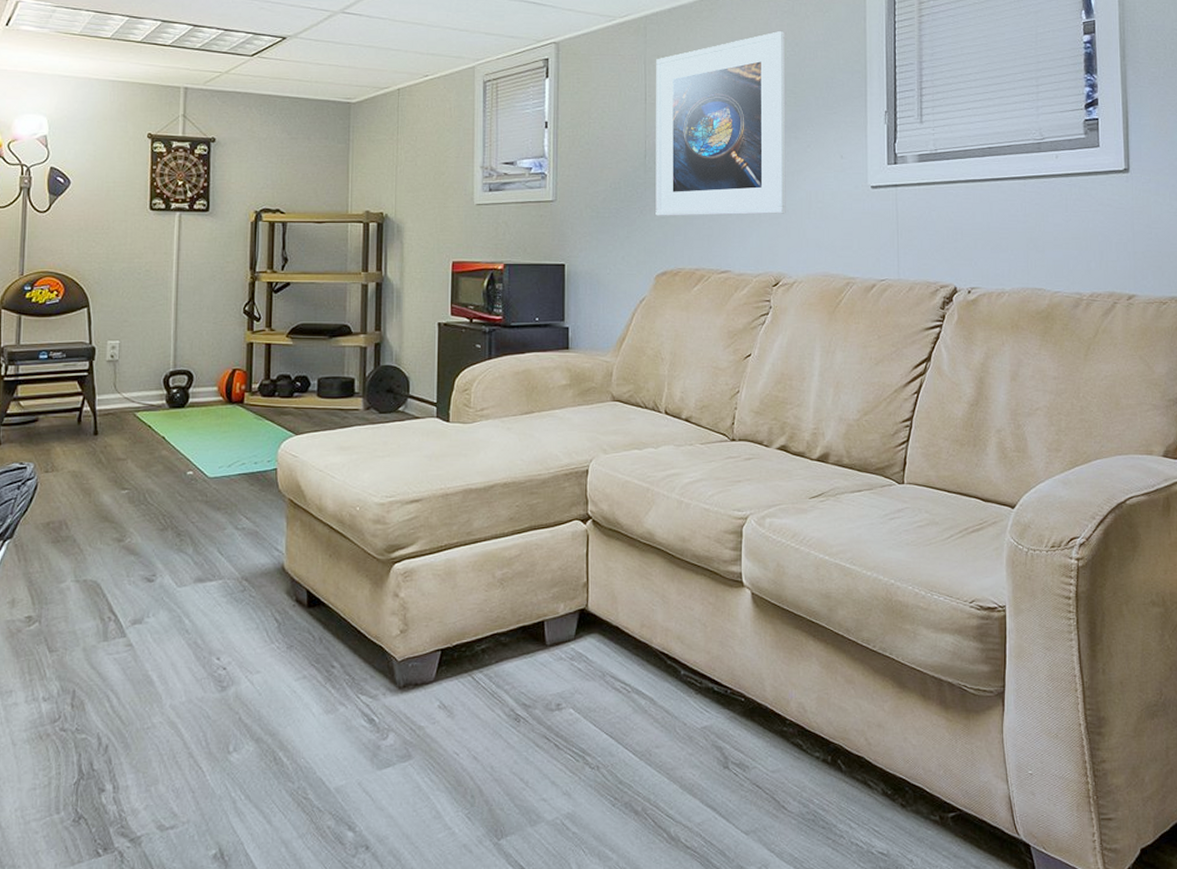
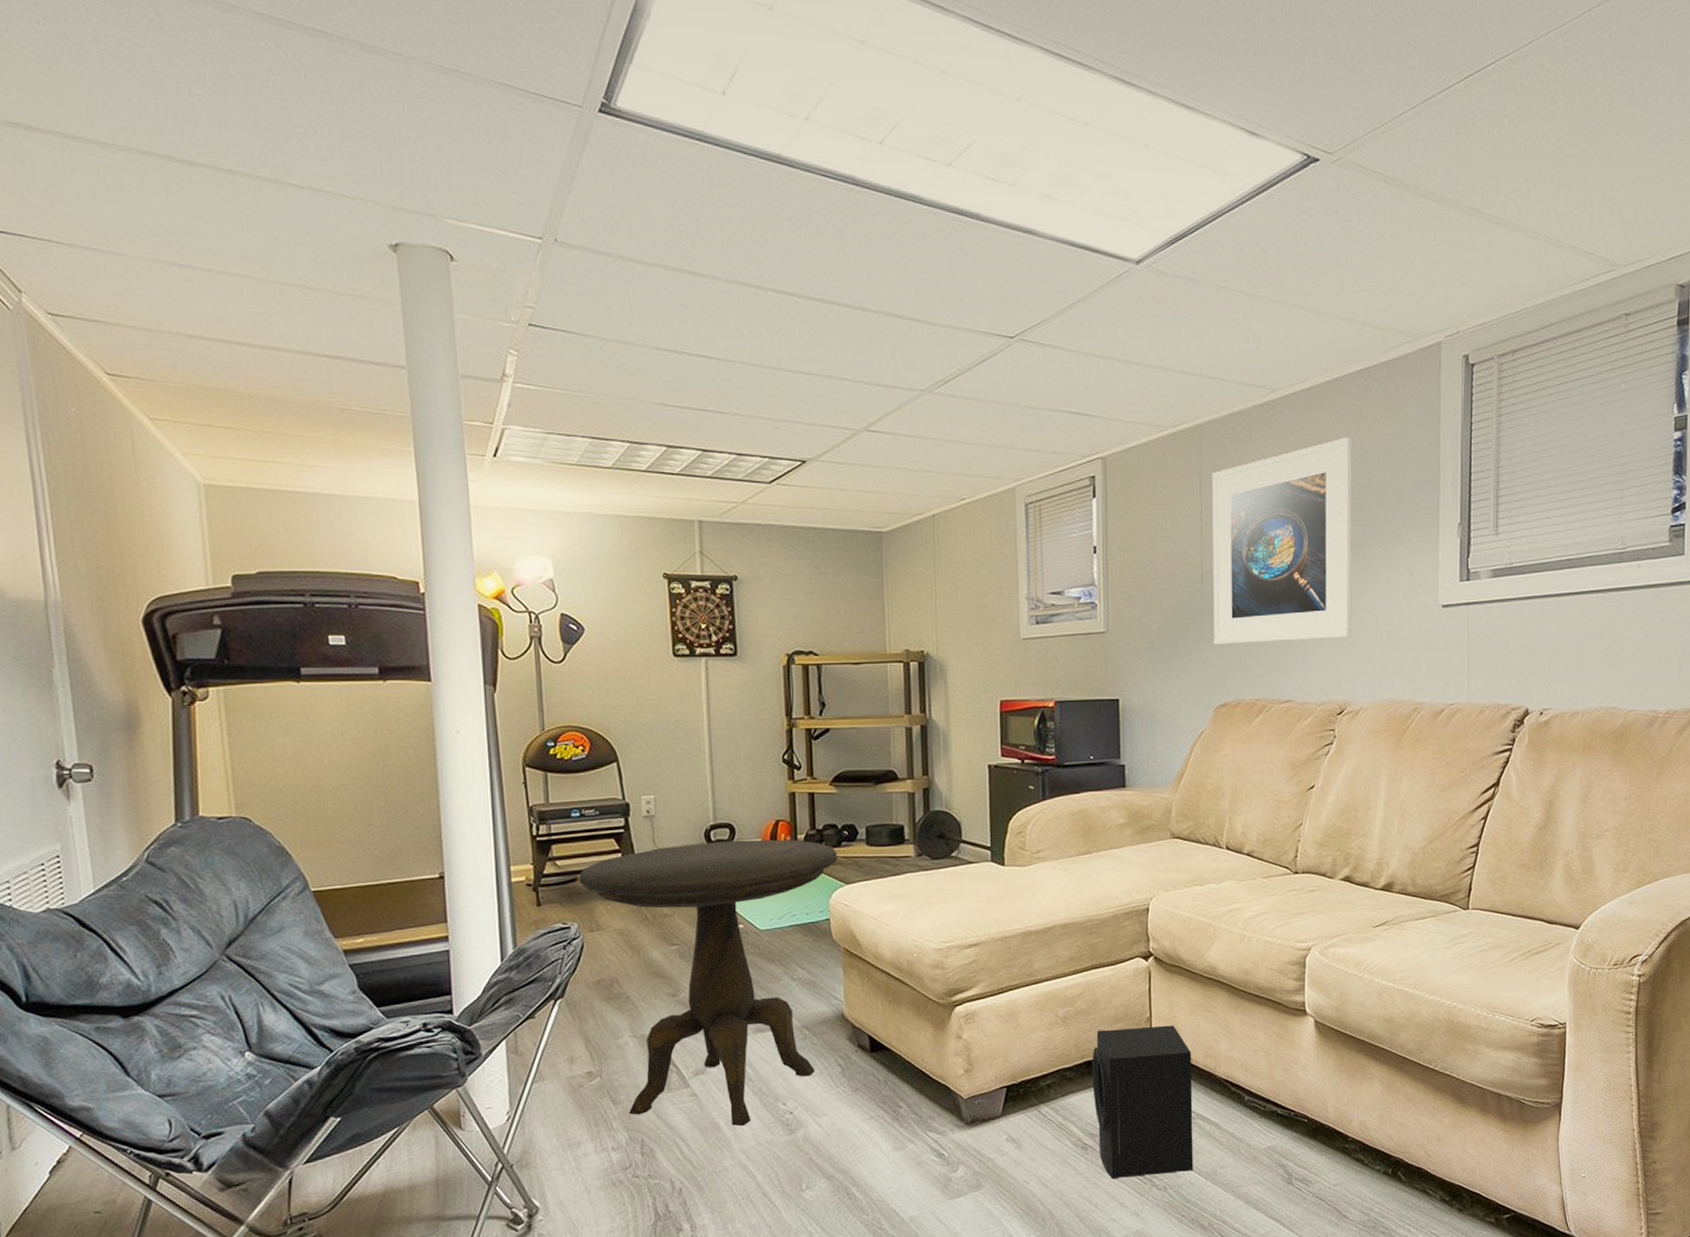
pedestal table: none [40,387,289,681] -> present [579,839,837,1127]
speaker: none [527,592,628,754] -> present [1092,1025,1193,1178]

